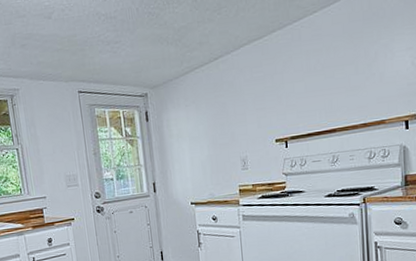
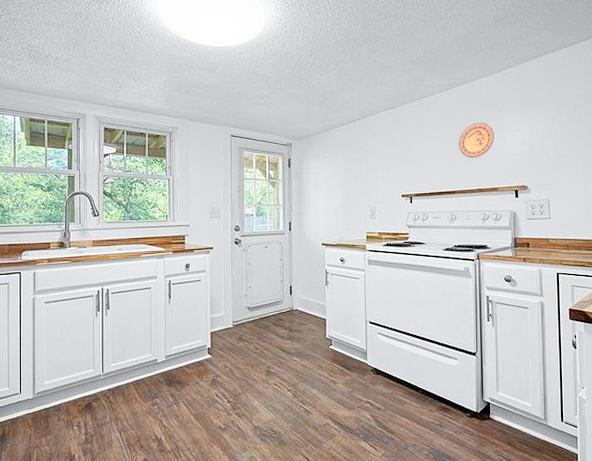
decorative plate: none [338,43,380,89] -> present [459,122,495,158]

